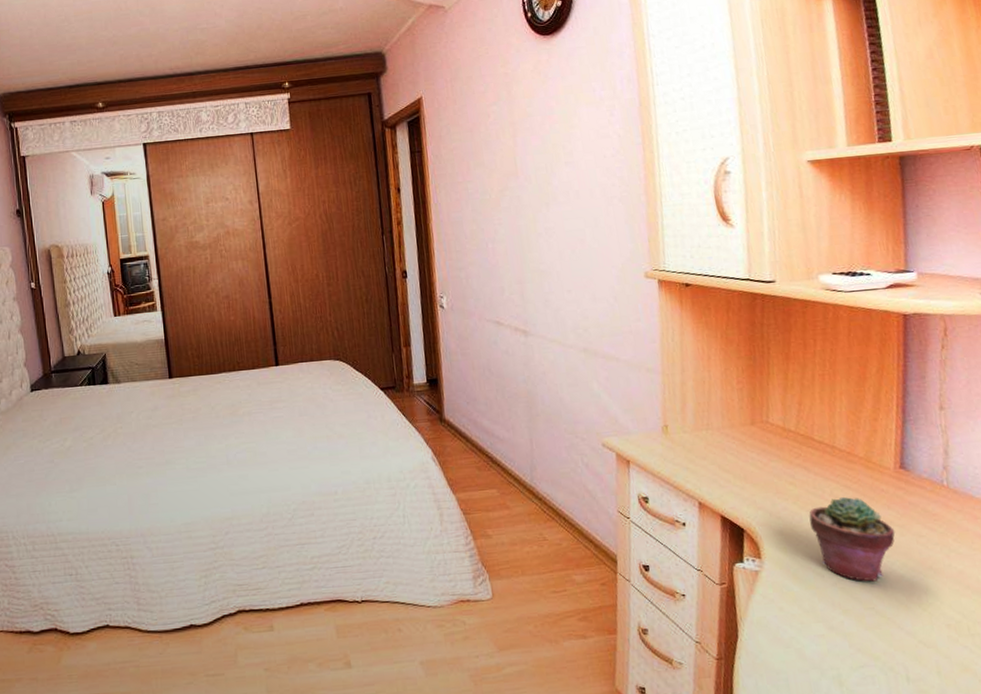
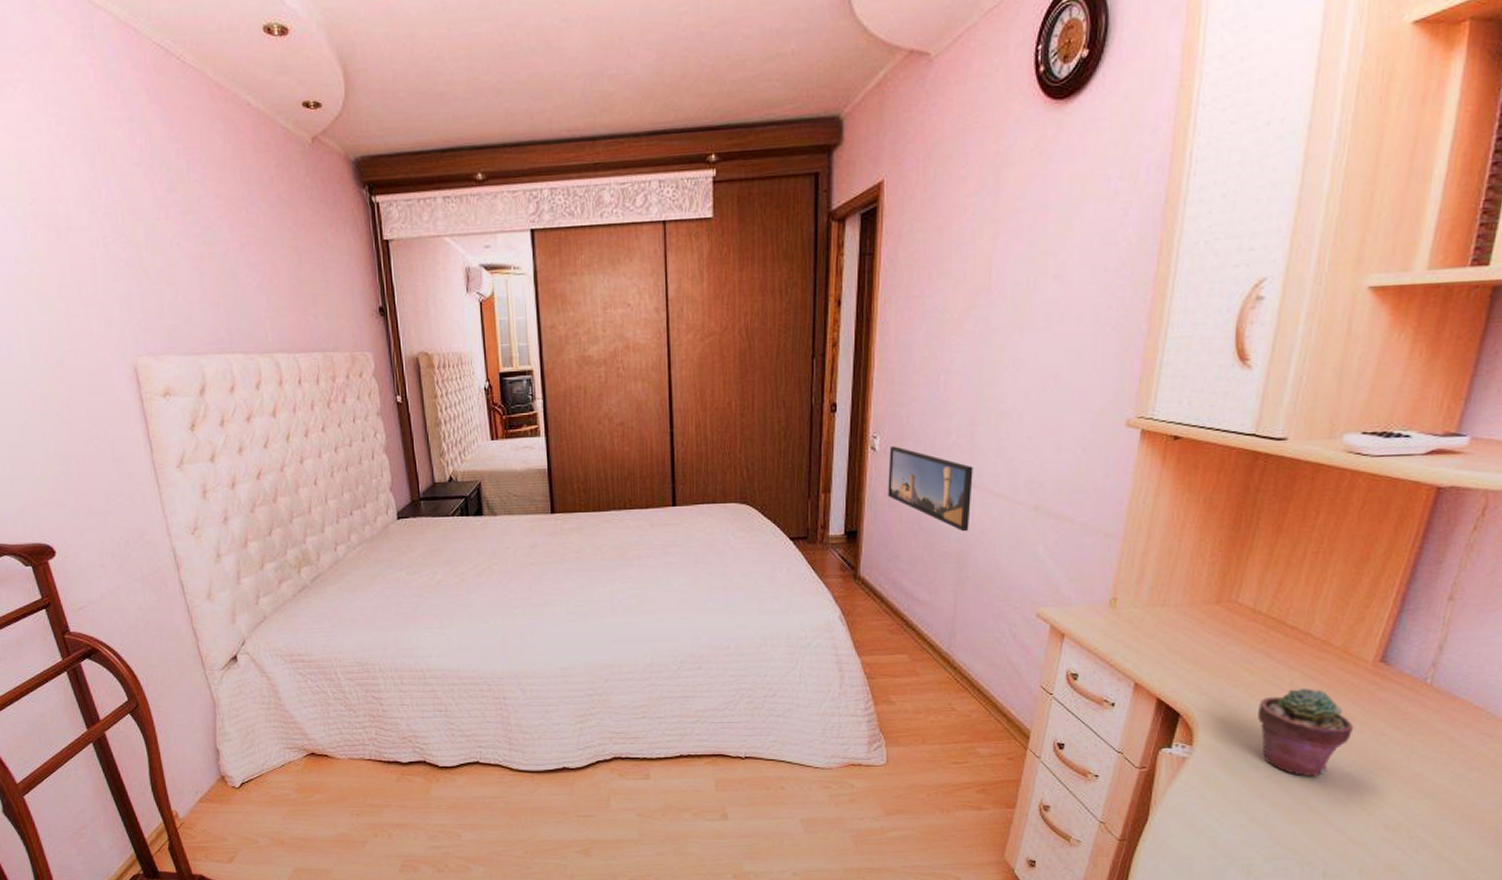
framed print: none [455,304,532,375] -> present [888,446,973,532]

